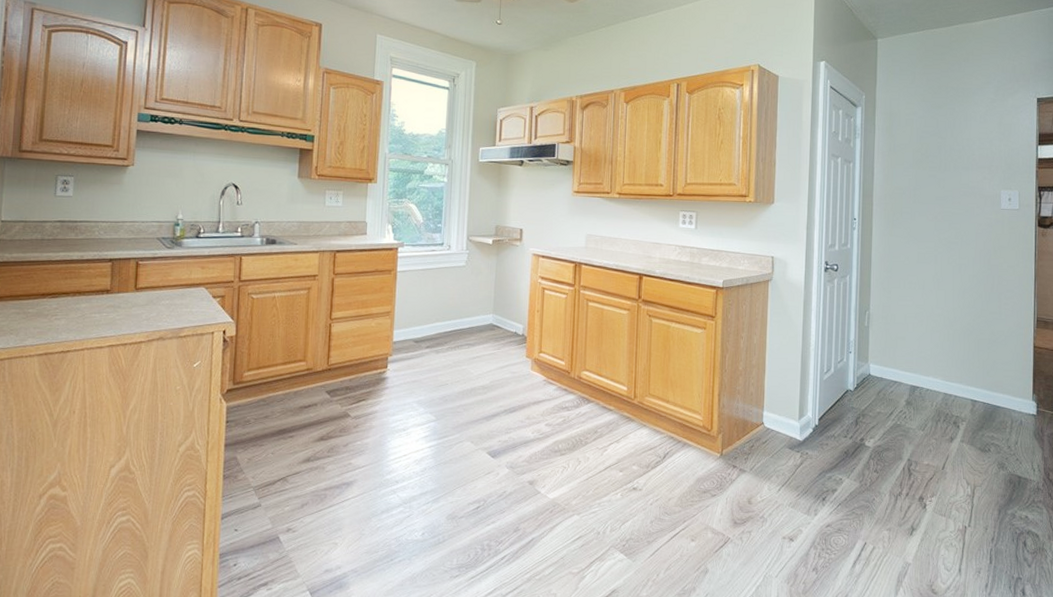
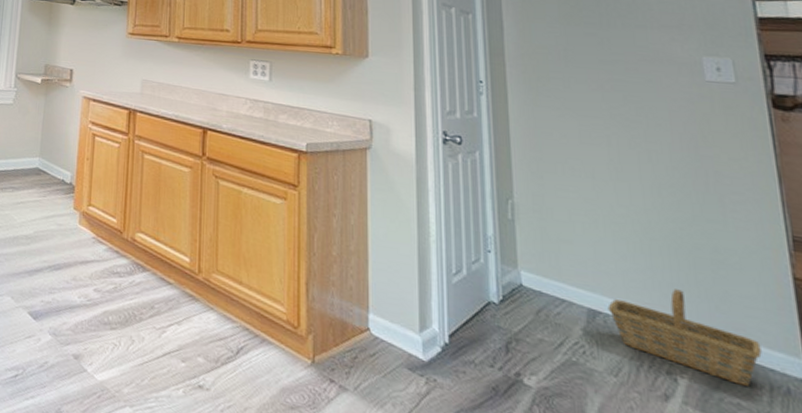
basket: none [923,364,1010,423] -> present [607,289,762,386]

